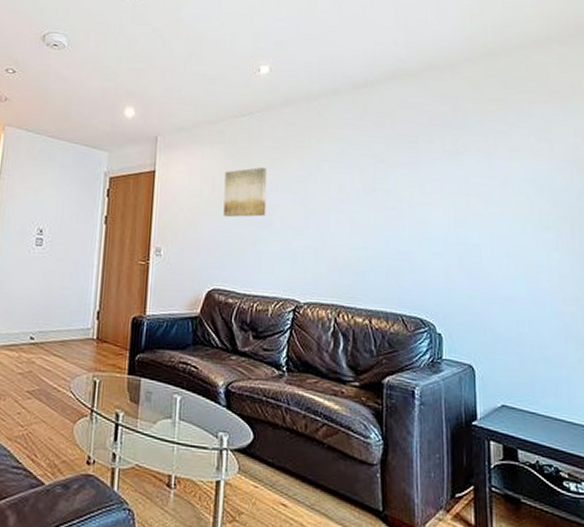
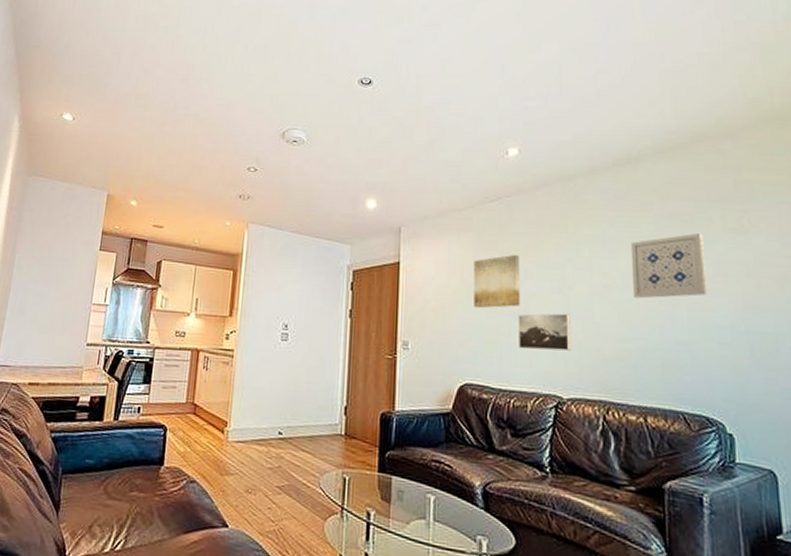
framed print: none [262,223,310,258] -> present [517,313,571,351]
wall art: none [364,153,426,212] -> present [630,232,707,299]

